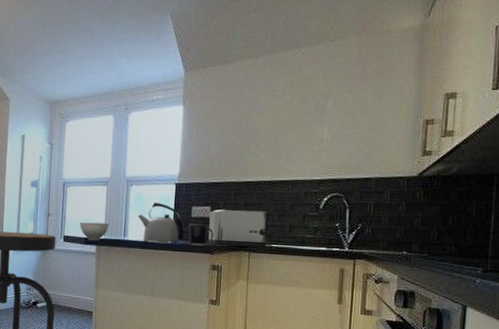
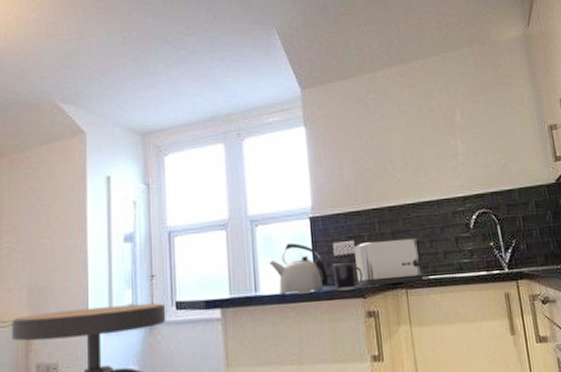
bowl: present [79,222,110,242] -> none [195,277,235,304]

